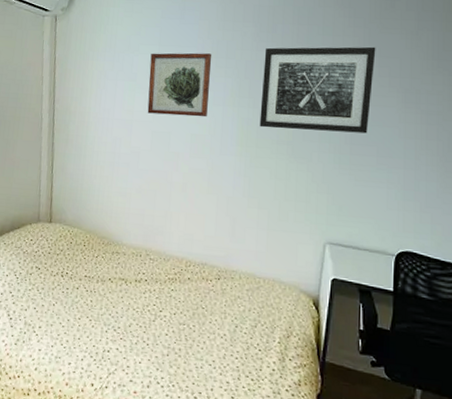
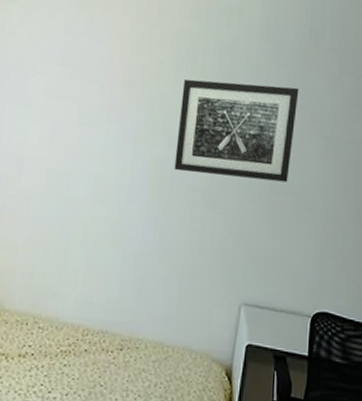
wall art: present [147,53,212,118] -> none [42,73,124,156]

